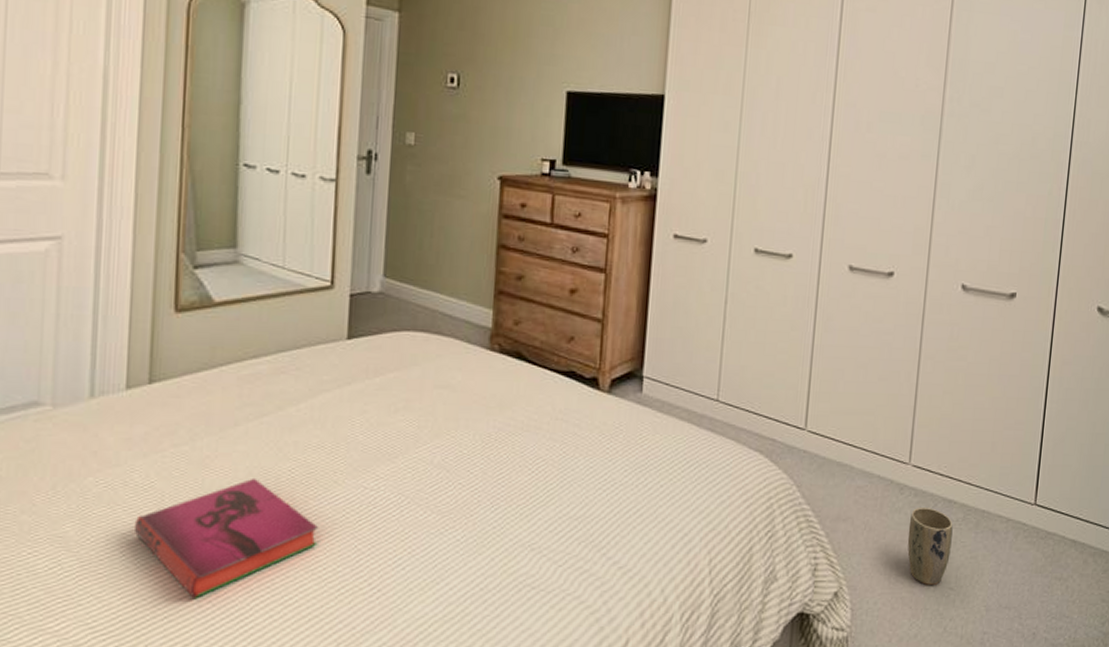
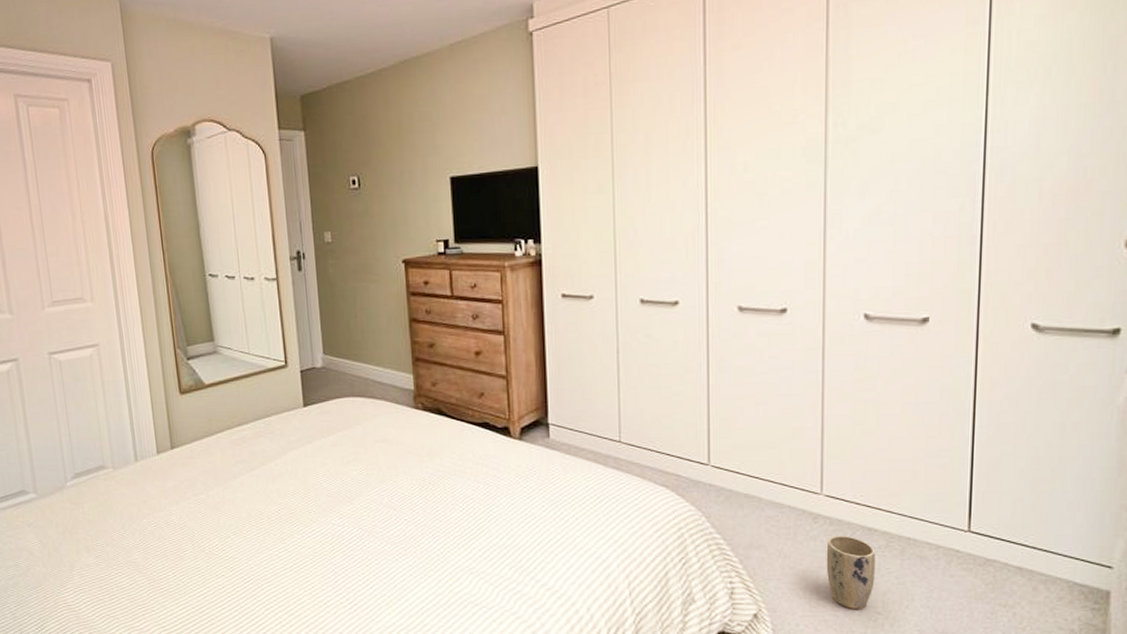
hardback book: present [133,477,318,600] -> none [178,517,306,609]

